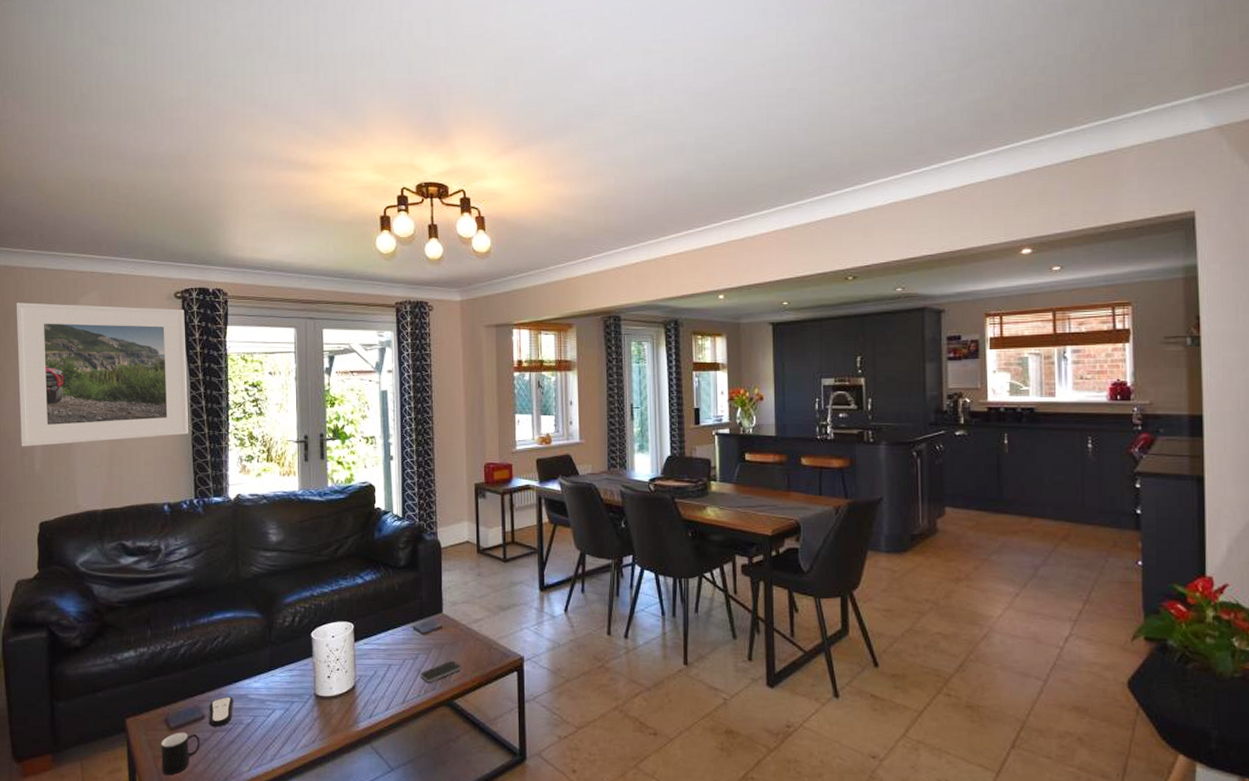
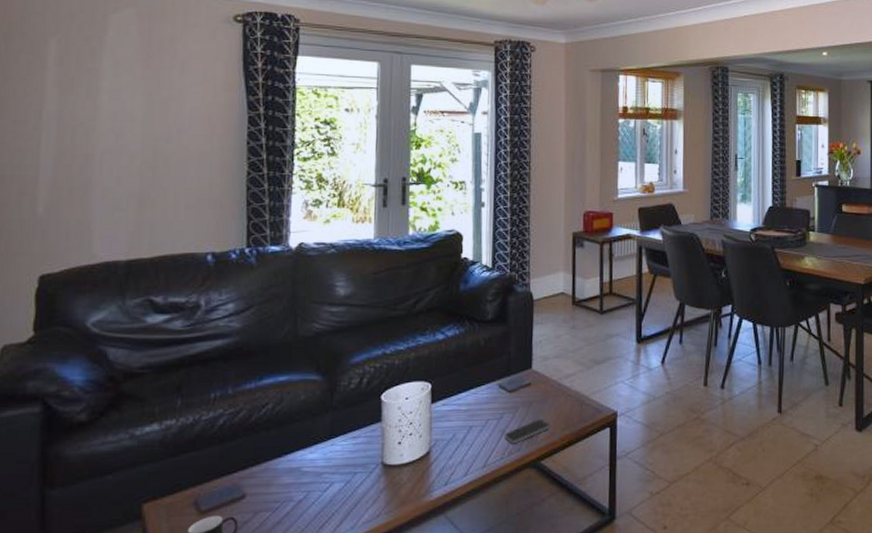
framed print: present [16,302,189,447] -> none [19,15,246,186]
remote control: present [209,696,234,727] -> none [251,471,284,507]

